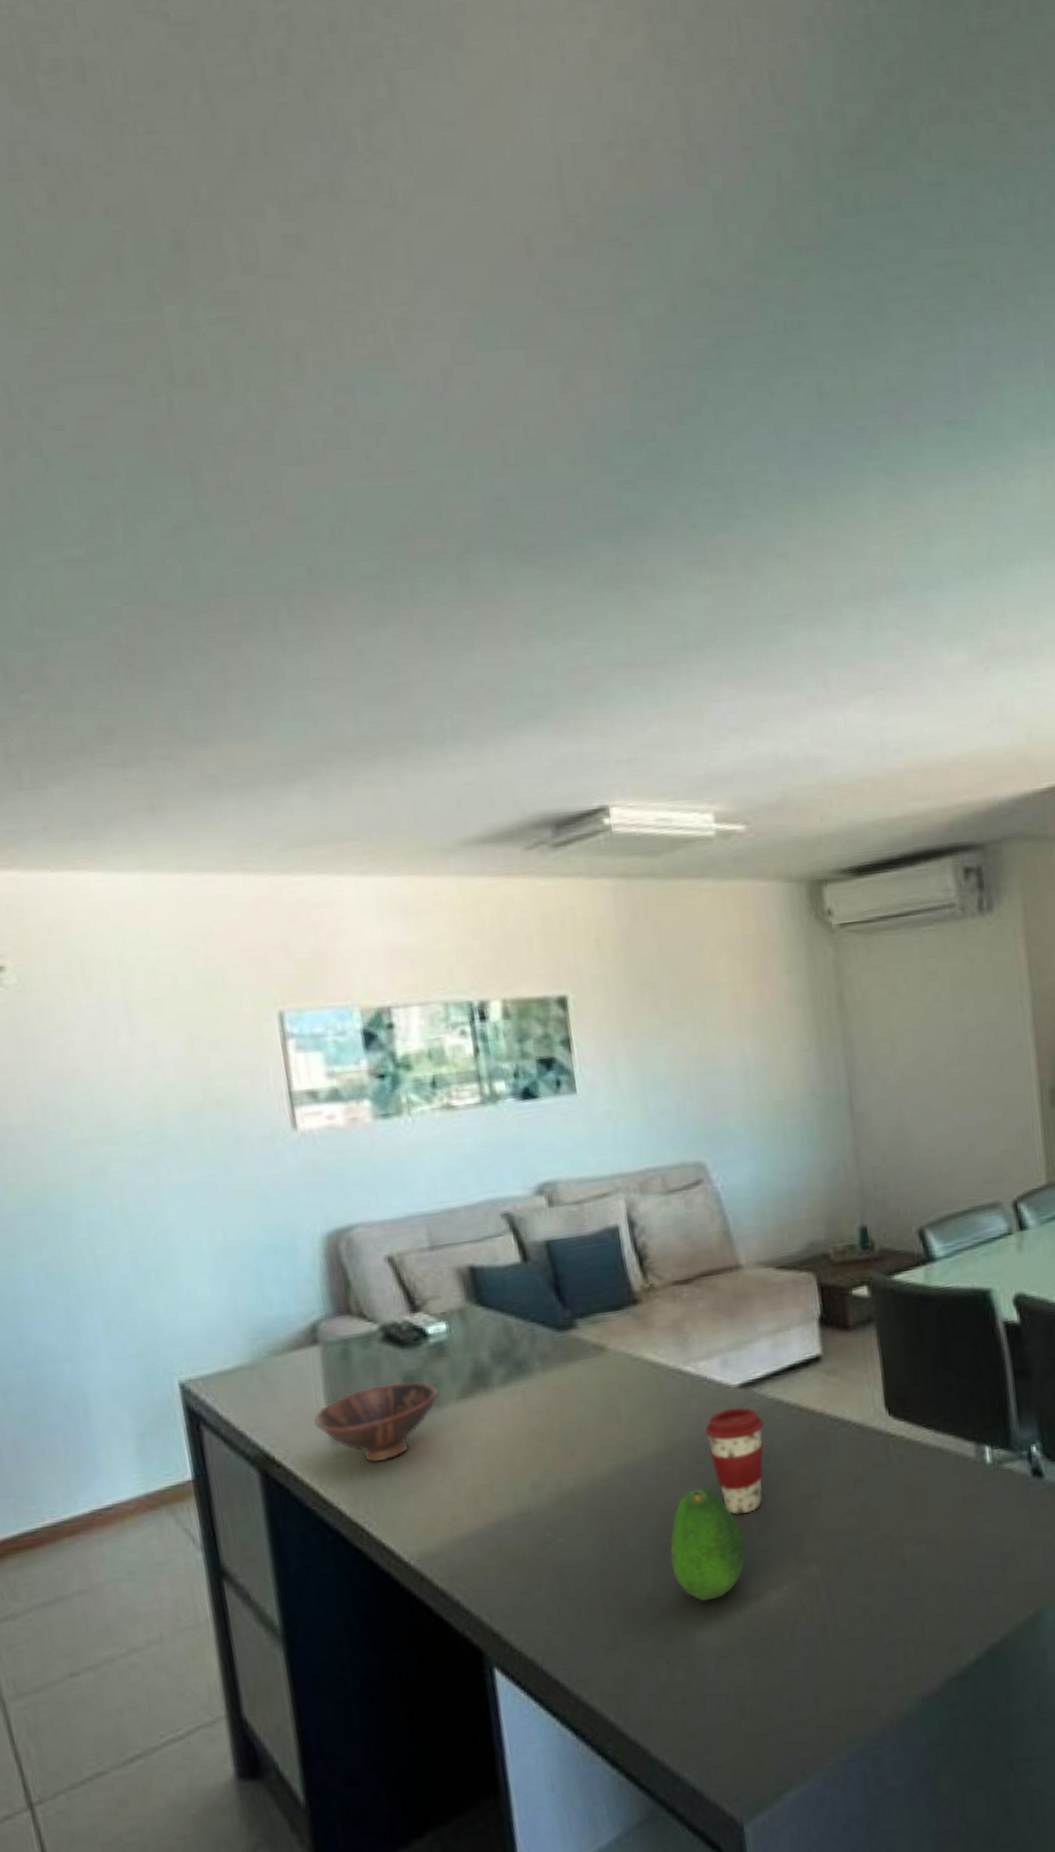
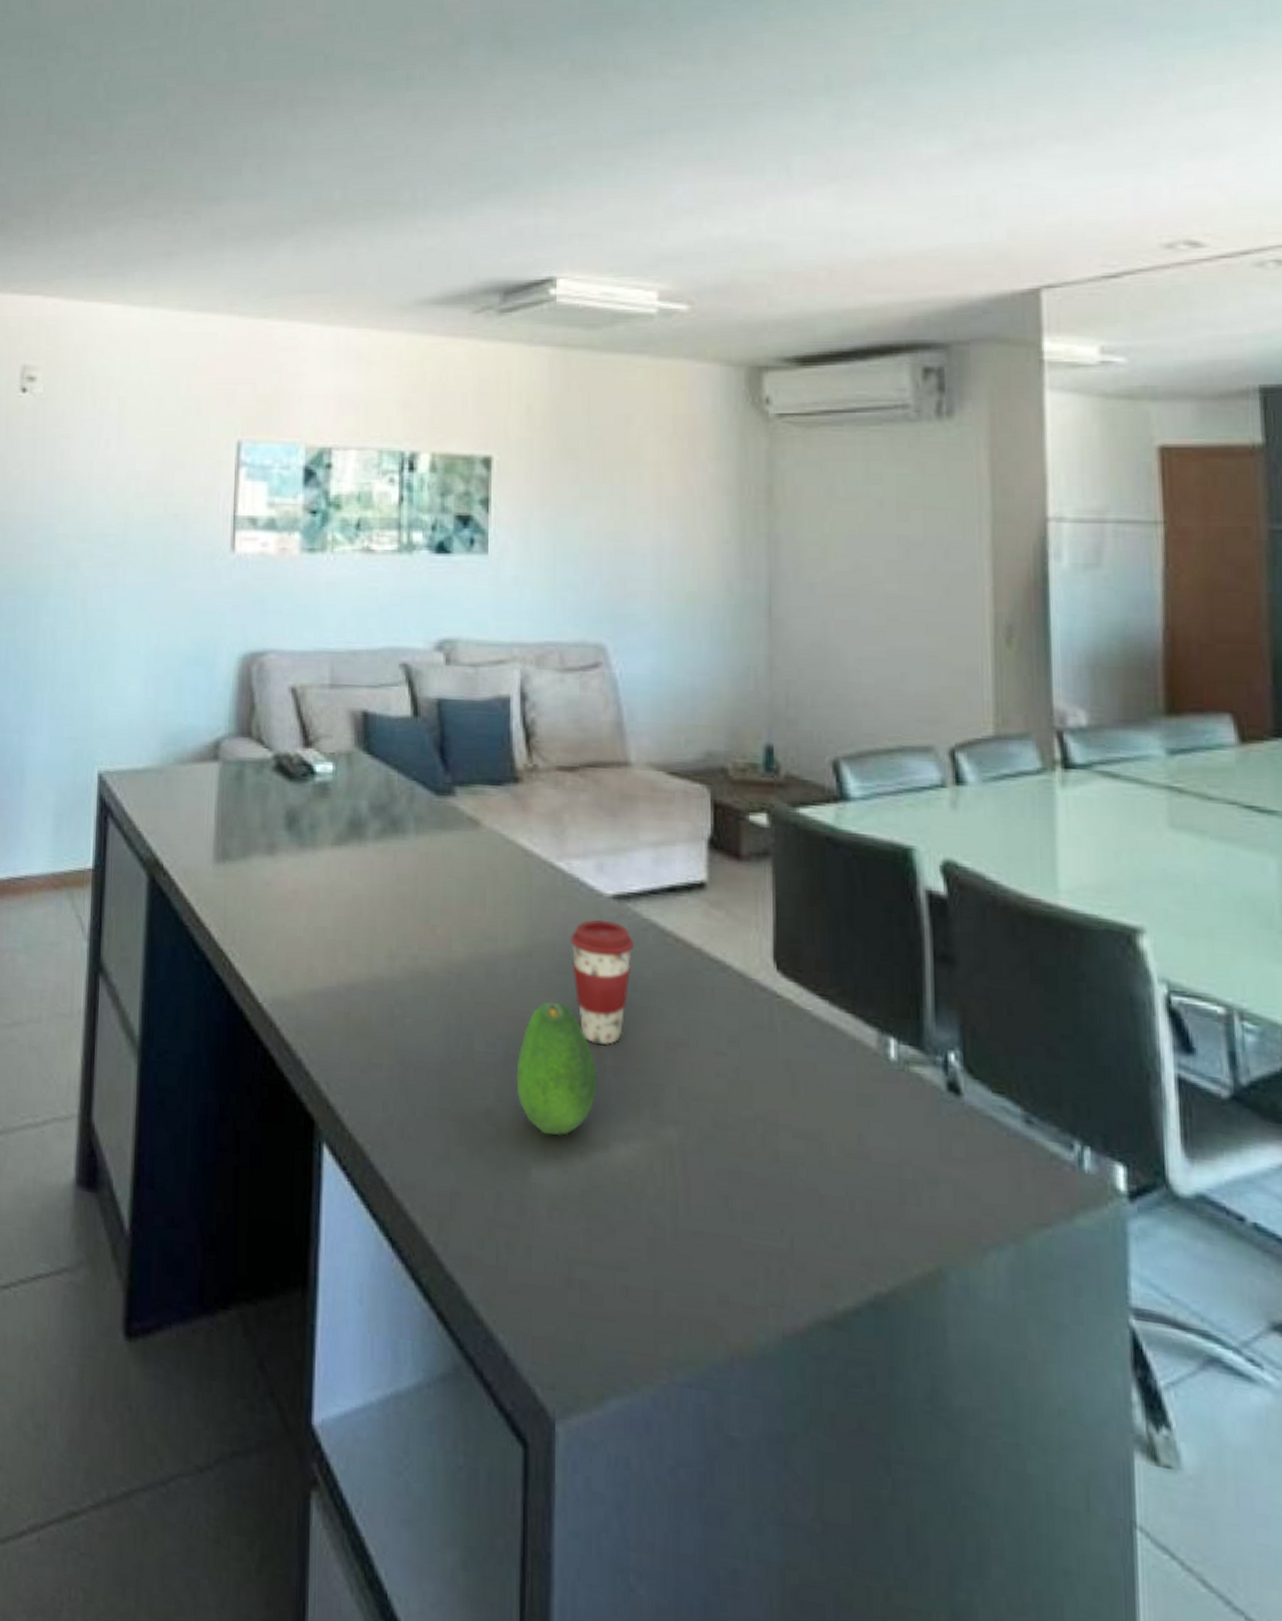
bowl: present [314,1381,439,1462] -> none [202,813,317,892]

